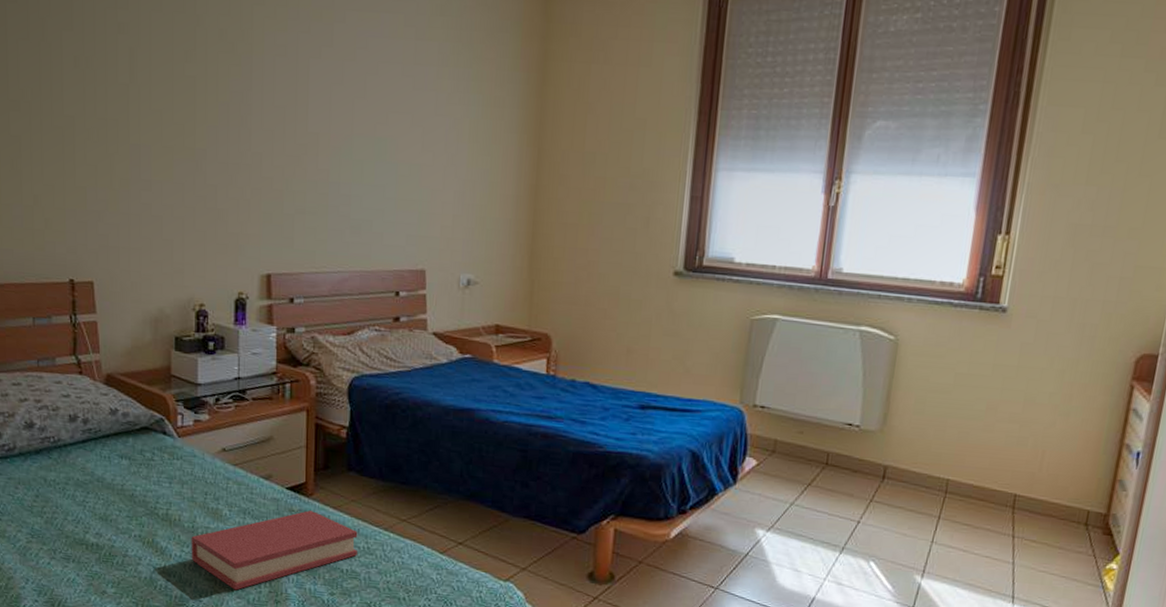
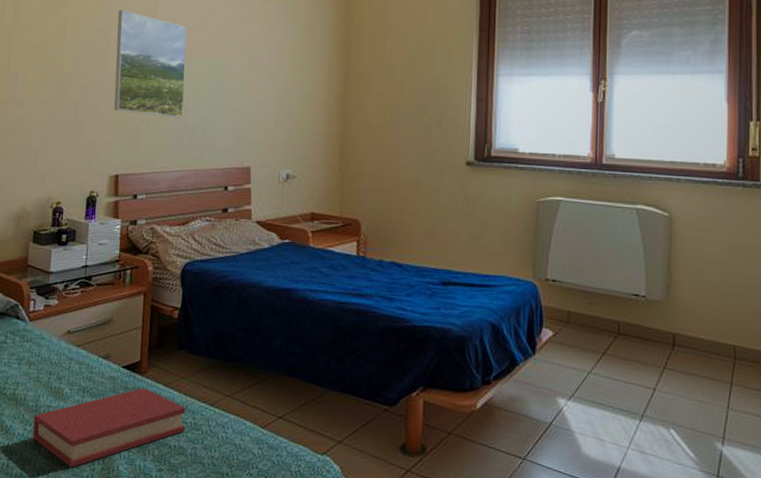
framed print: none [259,68,346,209] -> present [114,9,187,118]

